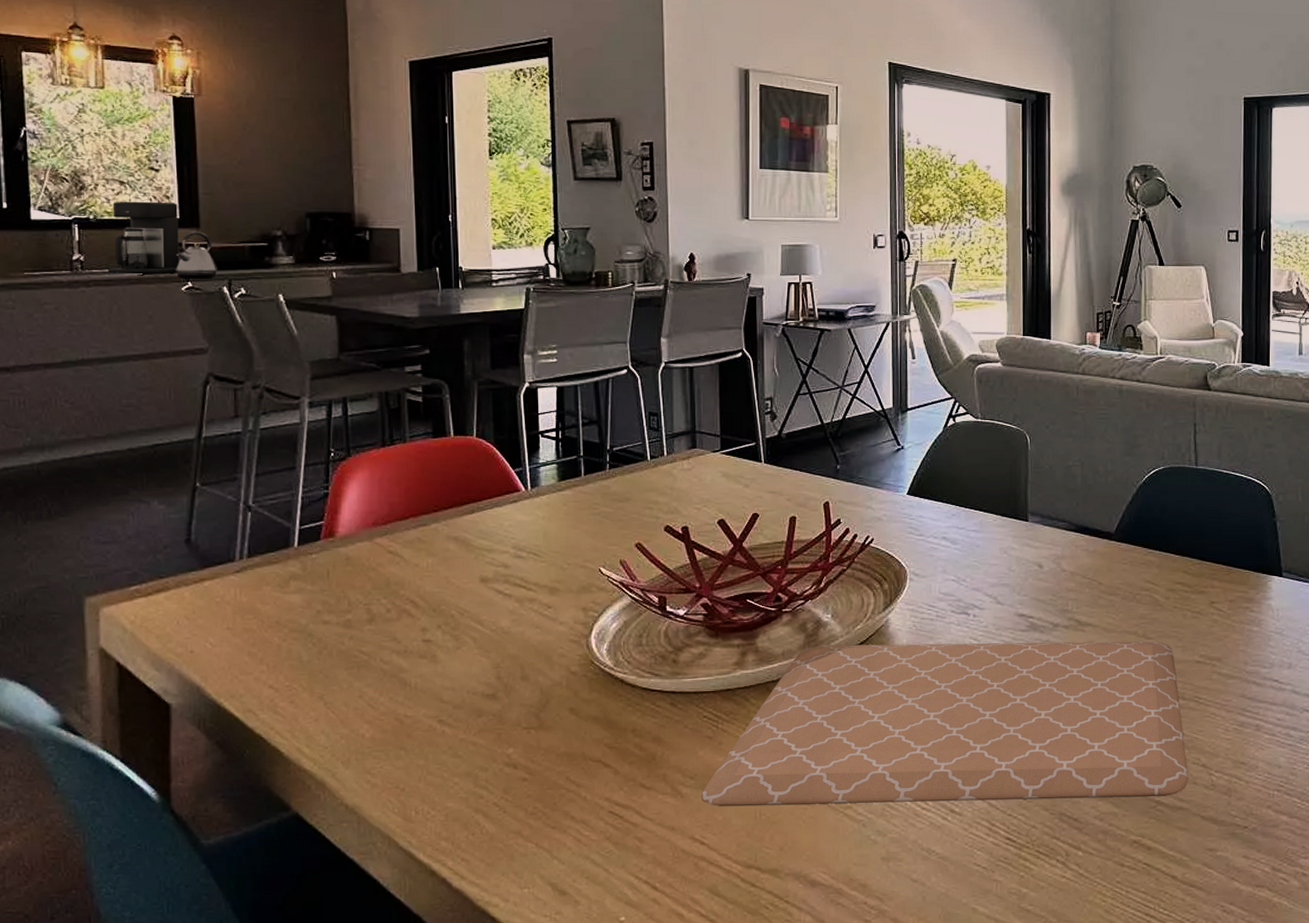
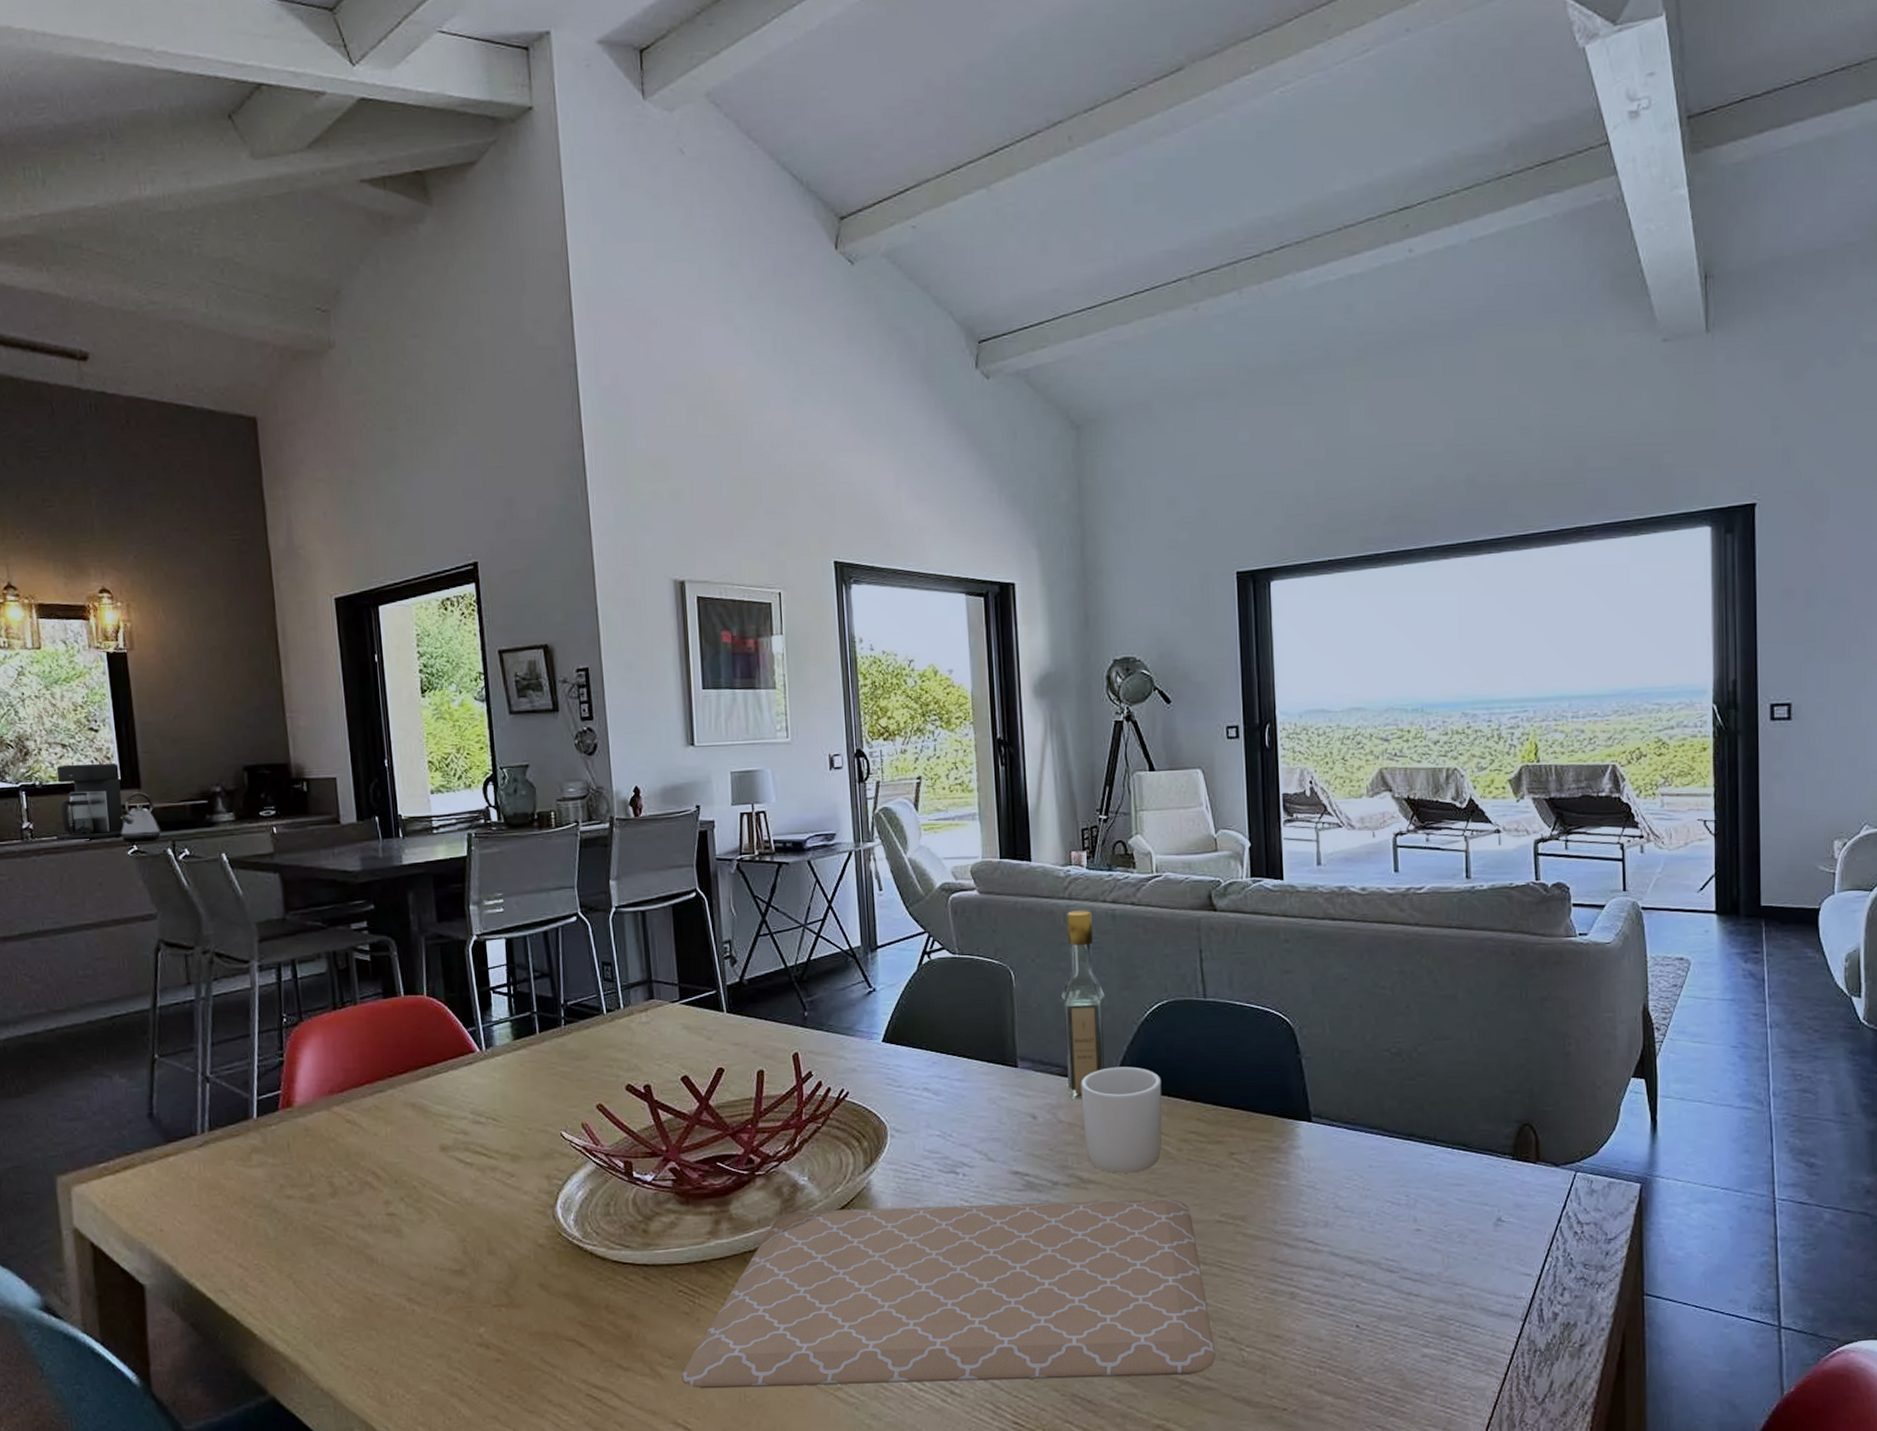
bottle: none [1071,384,1110,551] -> present [1061,910,1105,1099]
mug: none [1083,524,1155,618] -> present [1081,1066,1162,1174]

